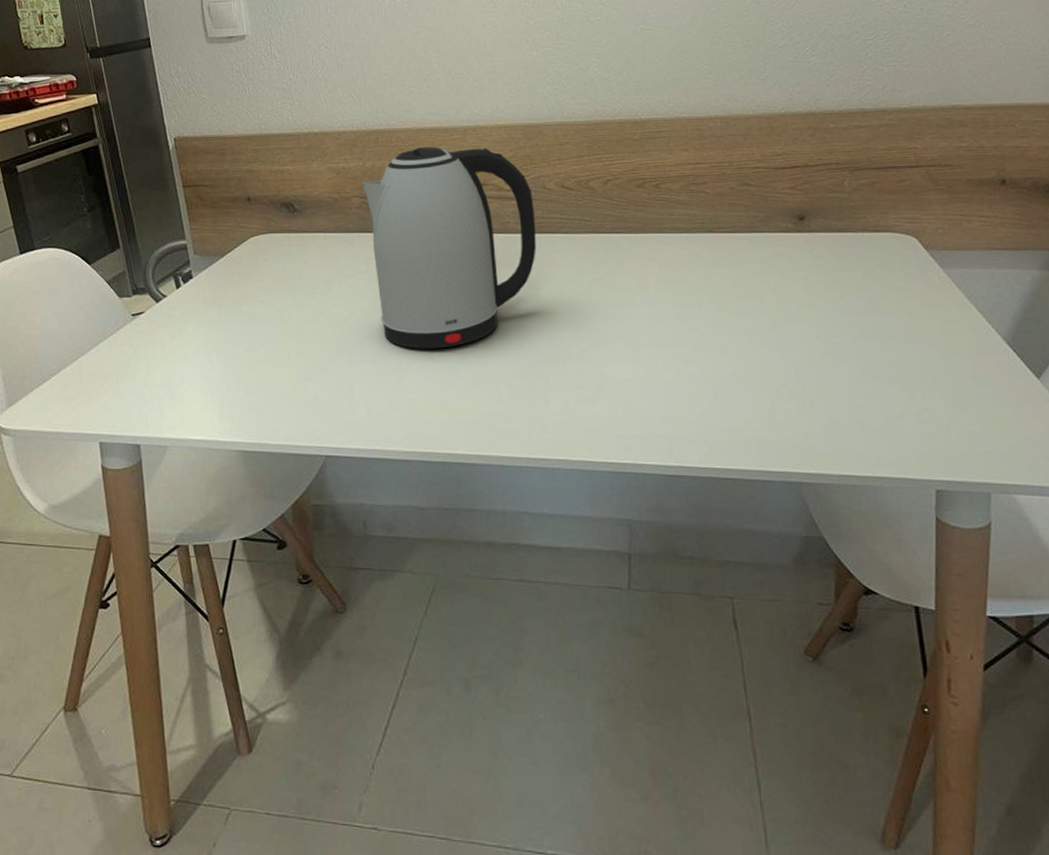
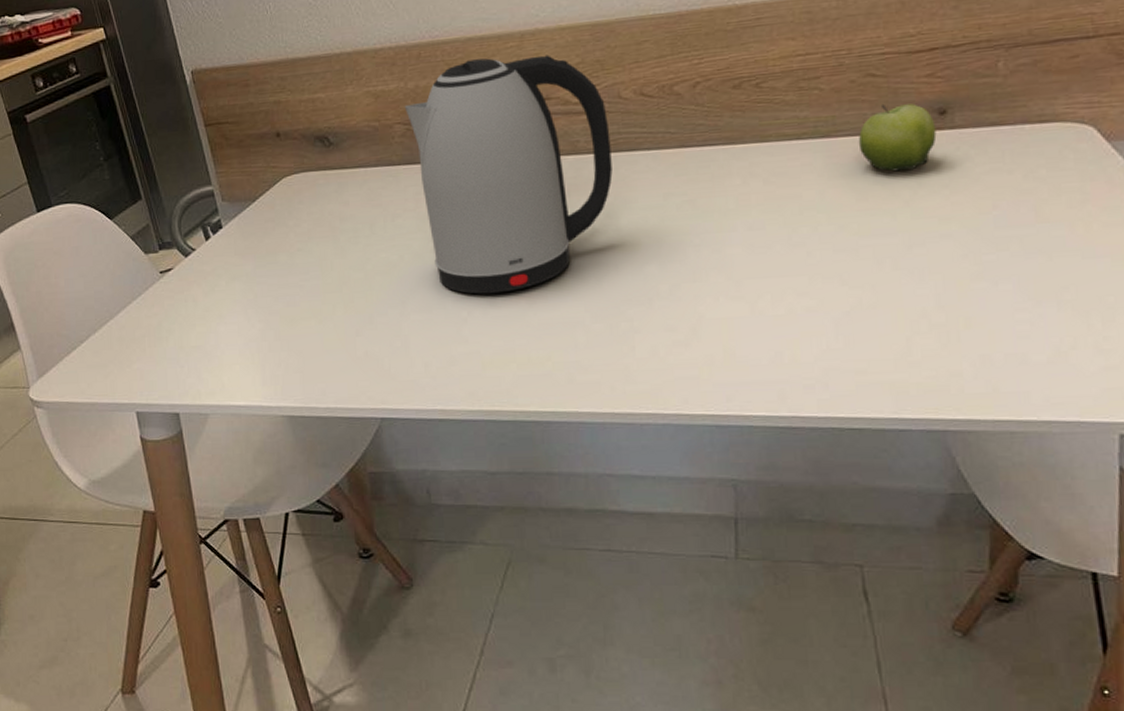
fruit: none [735,208,797,264] -> present [858,103,937,172]

